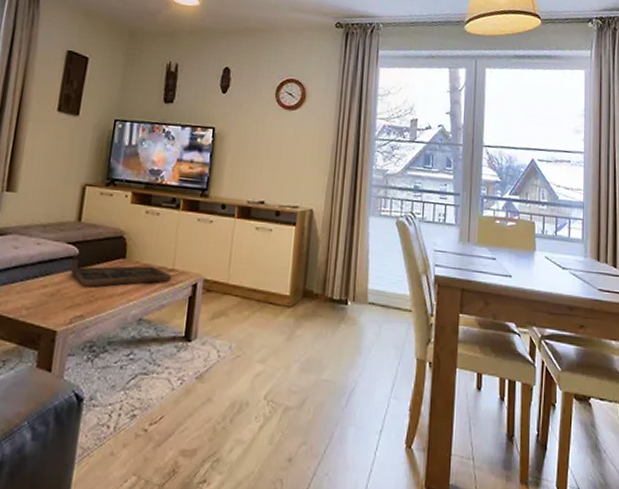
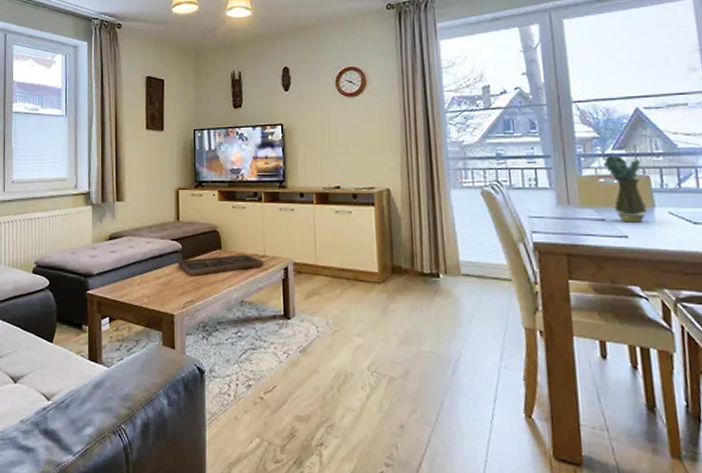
vase: none [500,196,529,264] -> present [602,152,647,222]

